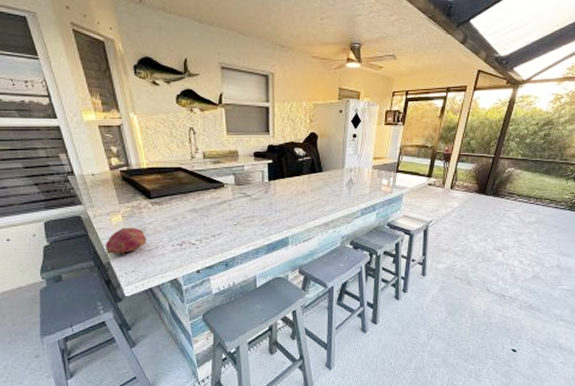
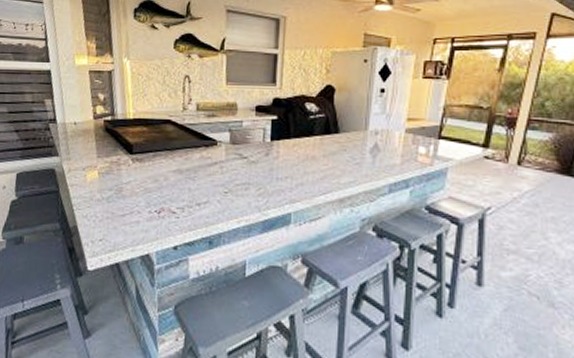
fruit: present [105,227,147,254] -> none [74,186,122,217]

